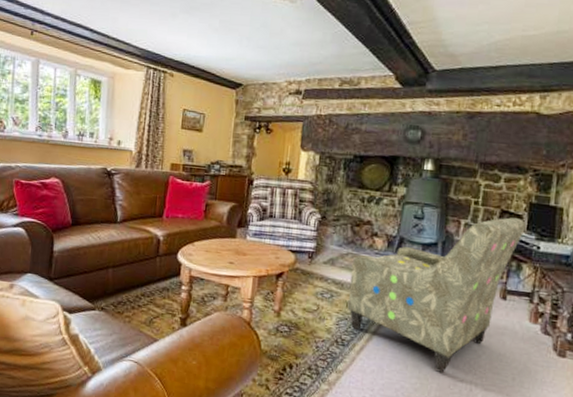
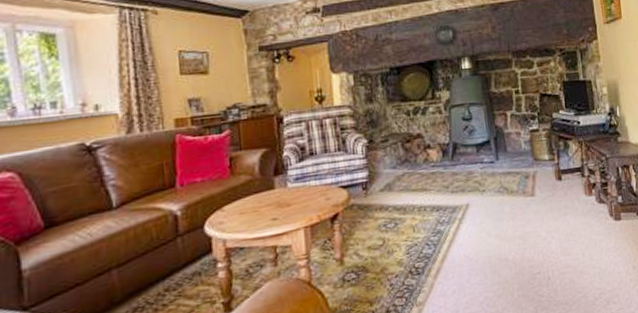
armchair: present [347,217,526,374] -> none [410,98,564,272]

